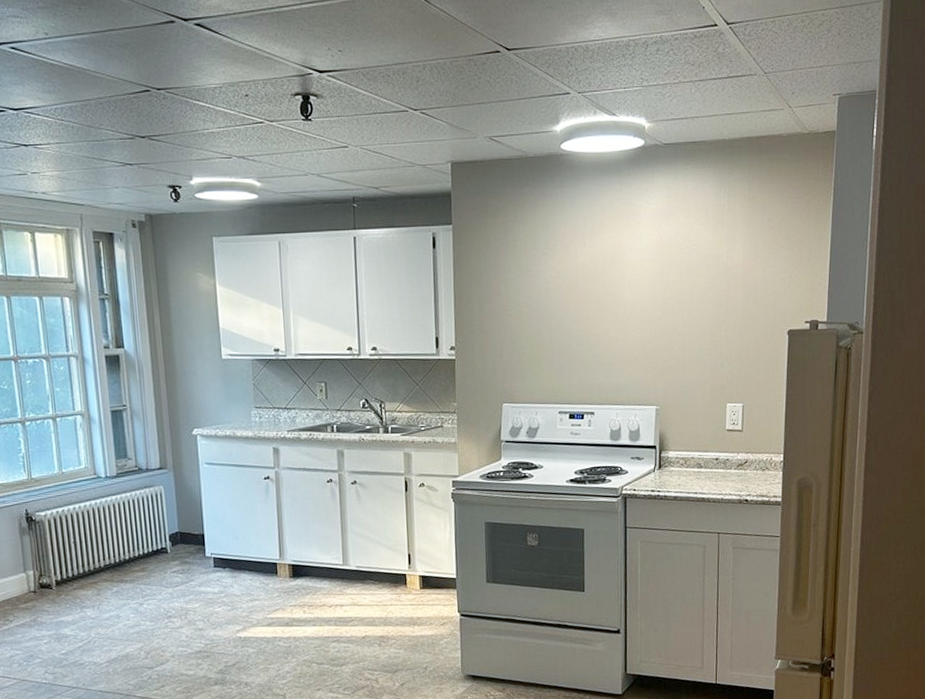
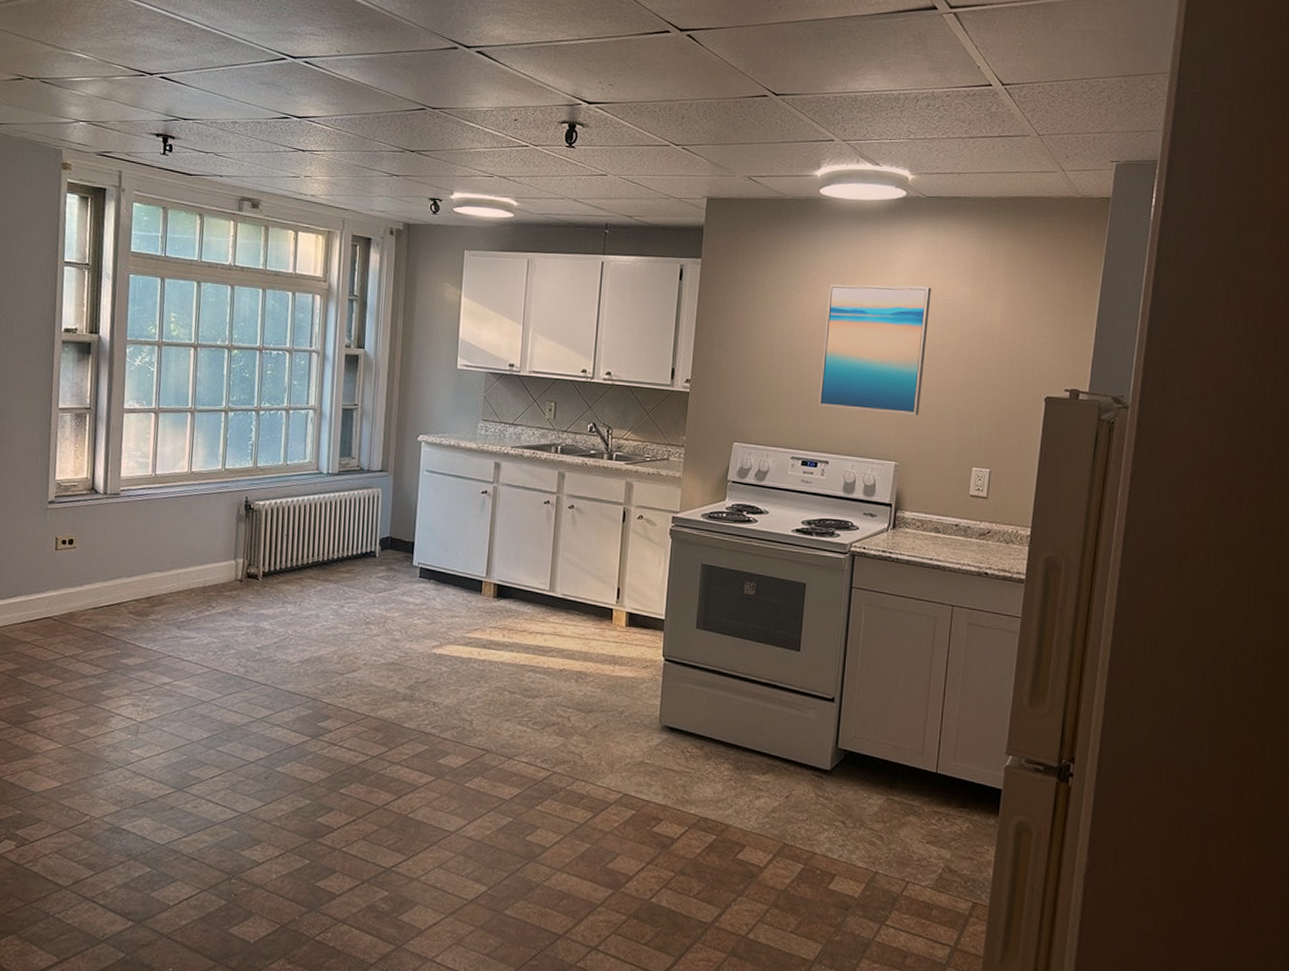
wall art: none [578,234,676,361] -> present [819,284,931,415]

